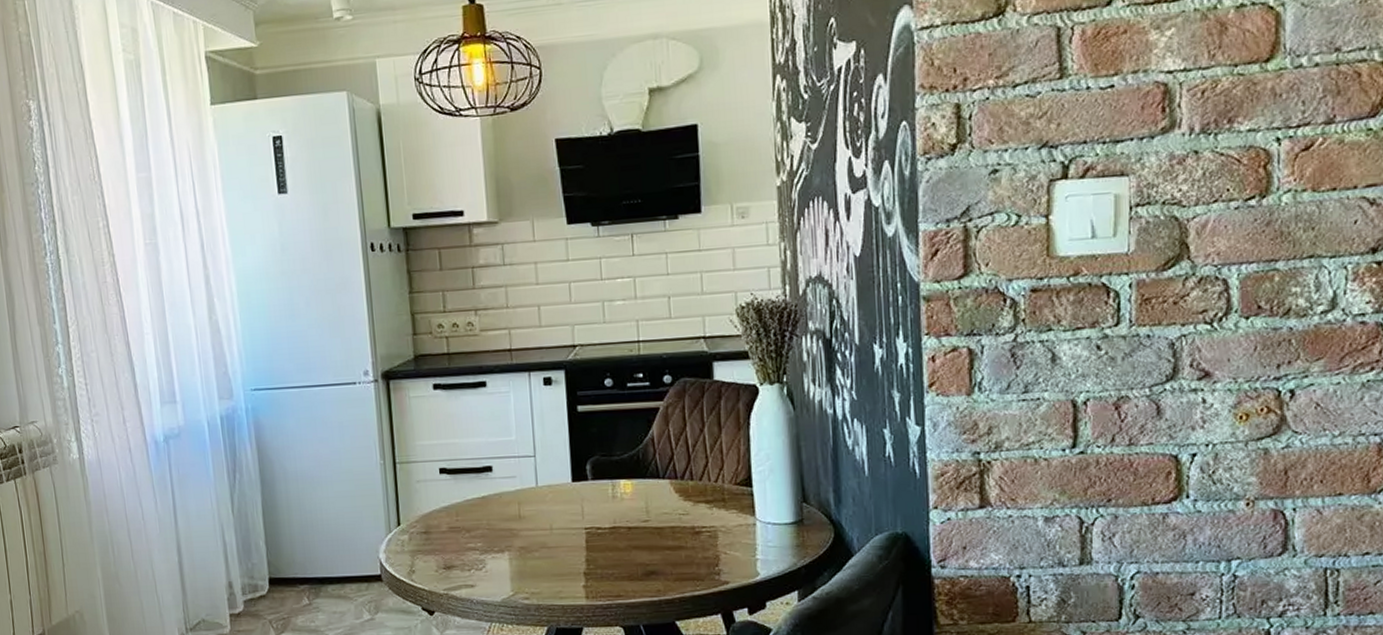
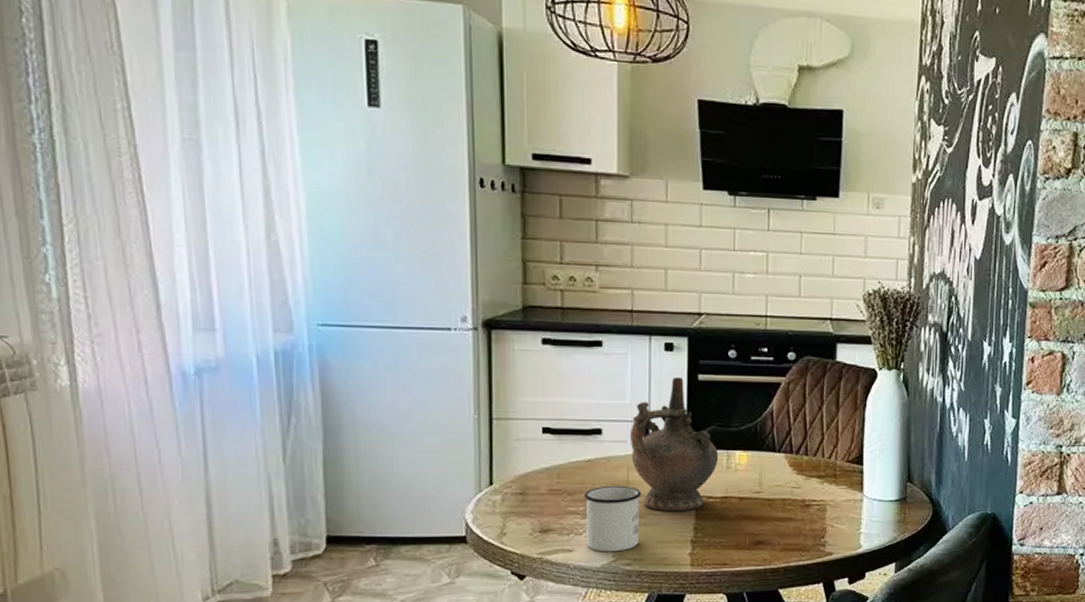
mug: none [480,520,535,587] -> present [583,485,641,552]
ceremonial vessel: none [517,410,604,545] -> present [629,377,719,512]

